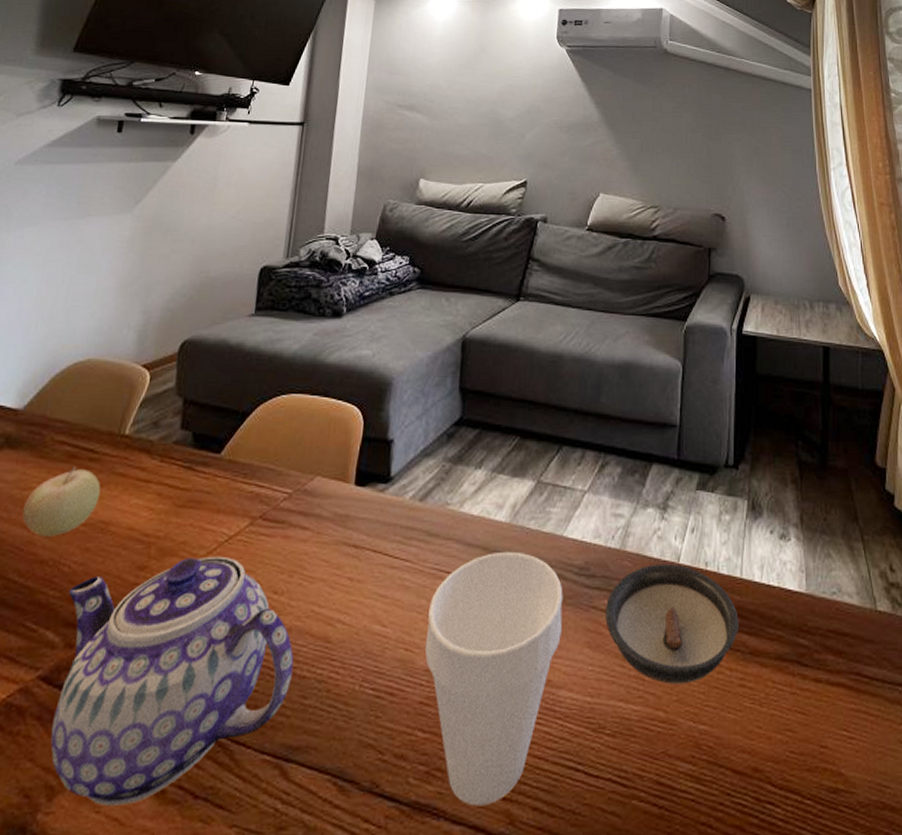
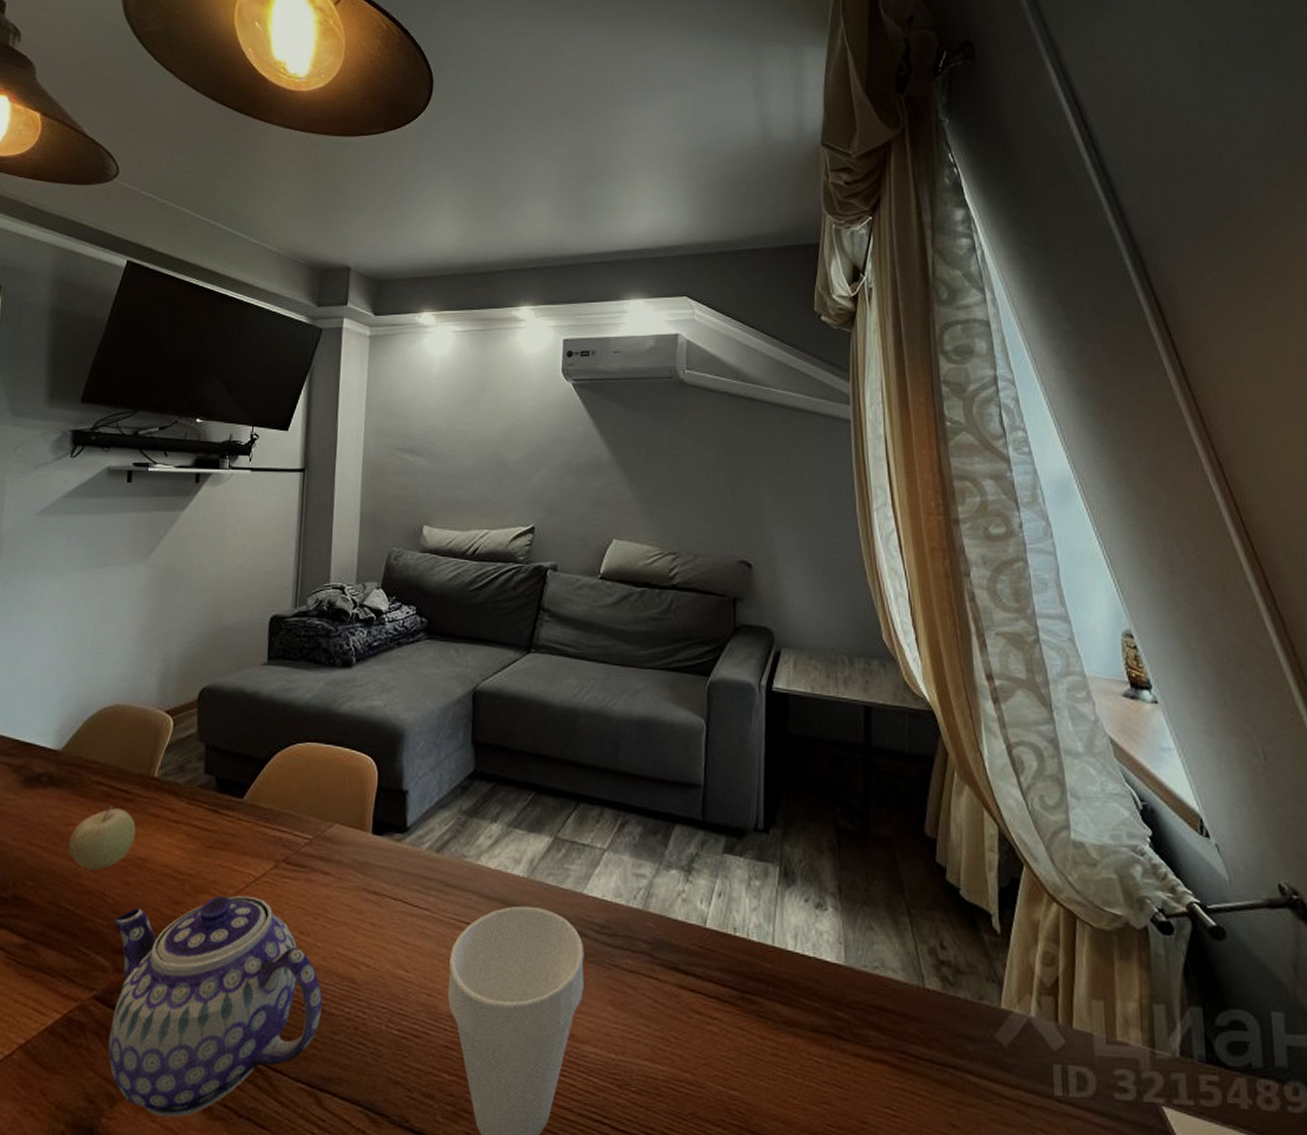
saucer: present [605,563,738,684] -> none [629,926,770,1049]

